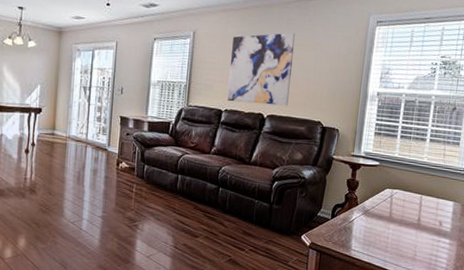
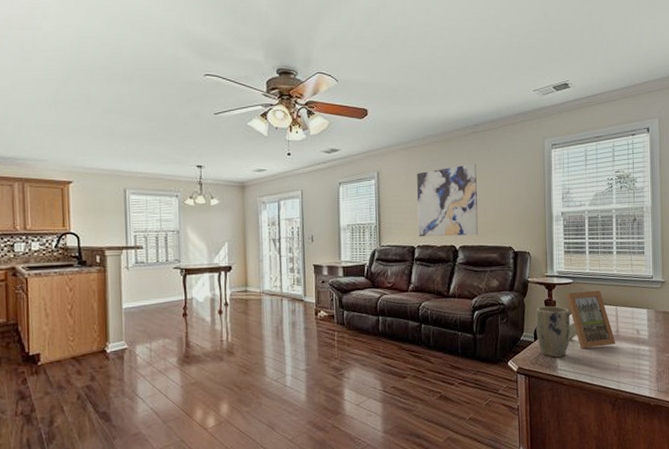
plant pot: none [334,185,372,238] -> present [535,305,571,358]
picture frame: none [367,175,416,234] -> present [566,290,616,349]

